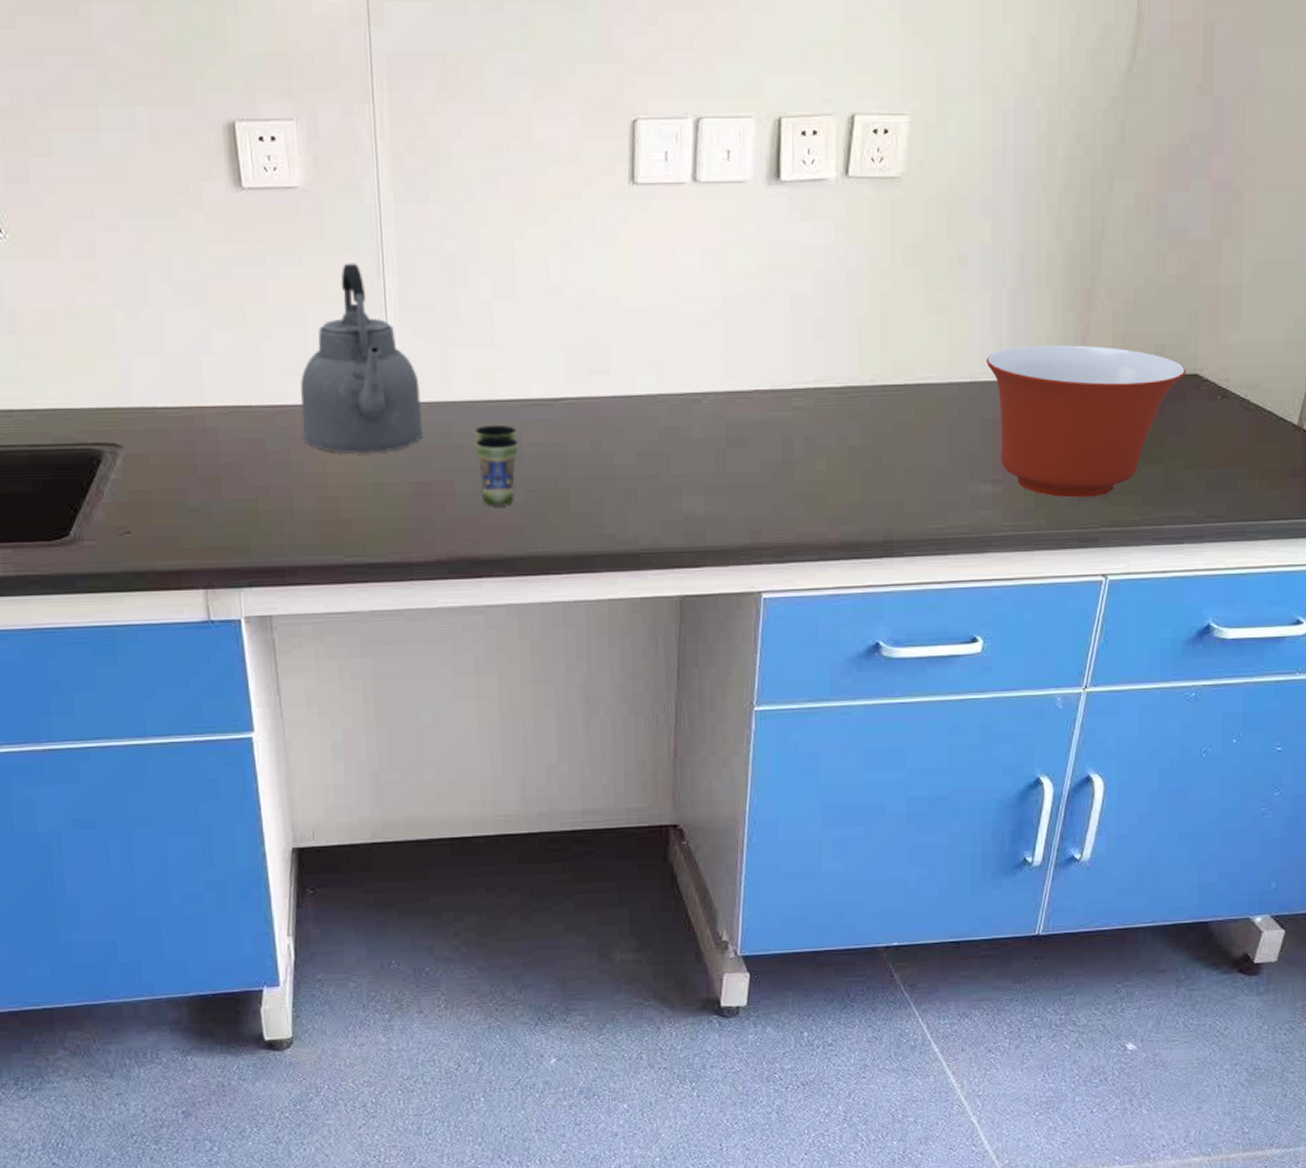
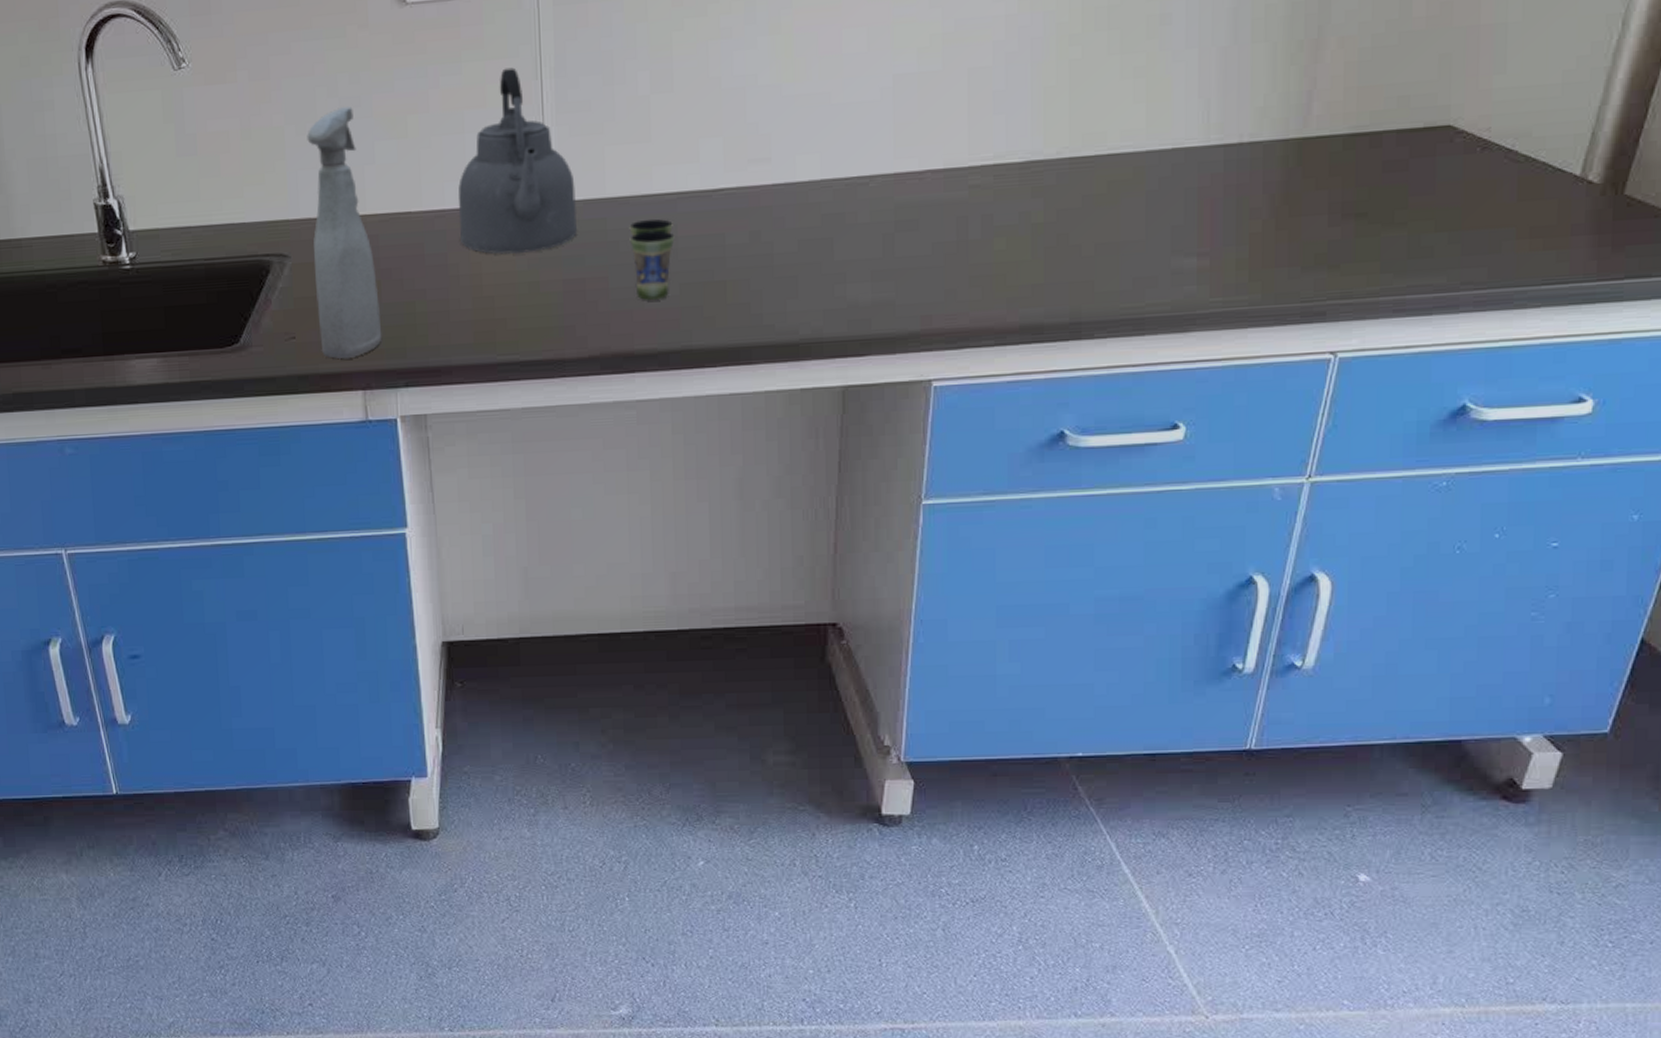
spray bottle: none [138,292,224,557] -> present [307,107,382,359]
mixing bowl: present [986,344,1187,498] -> none [1191,101,1437,269]

